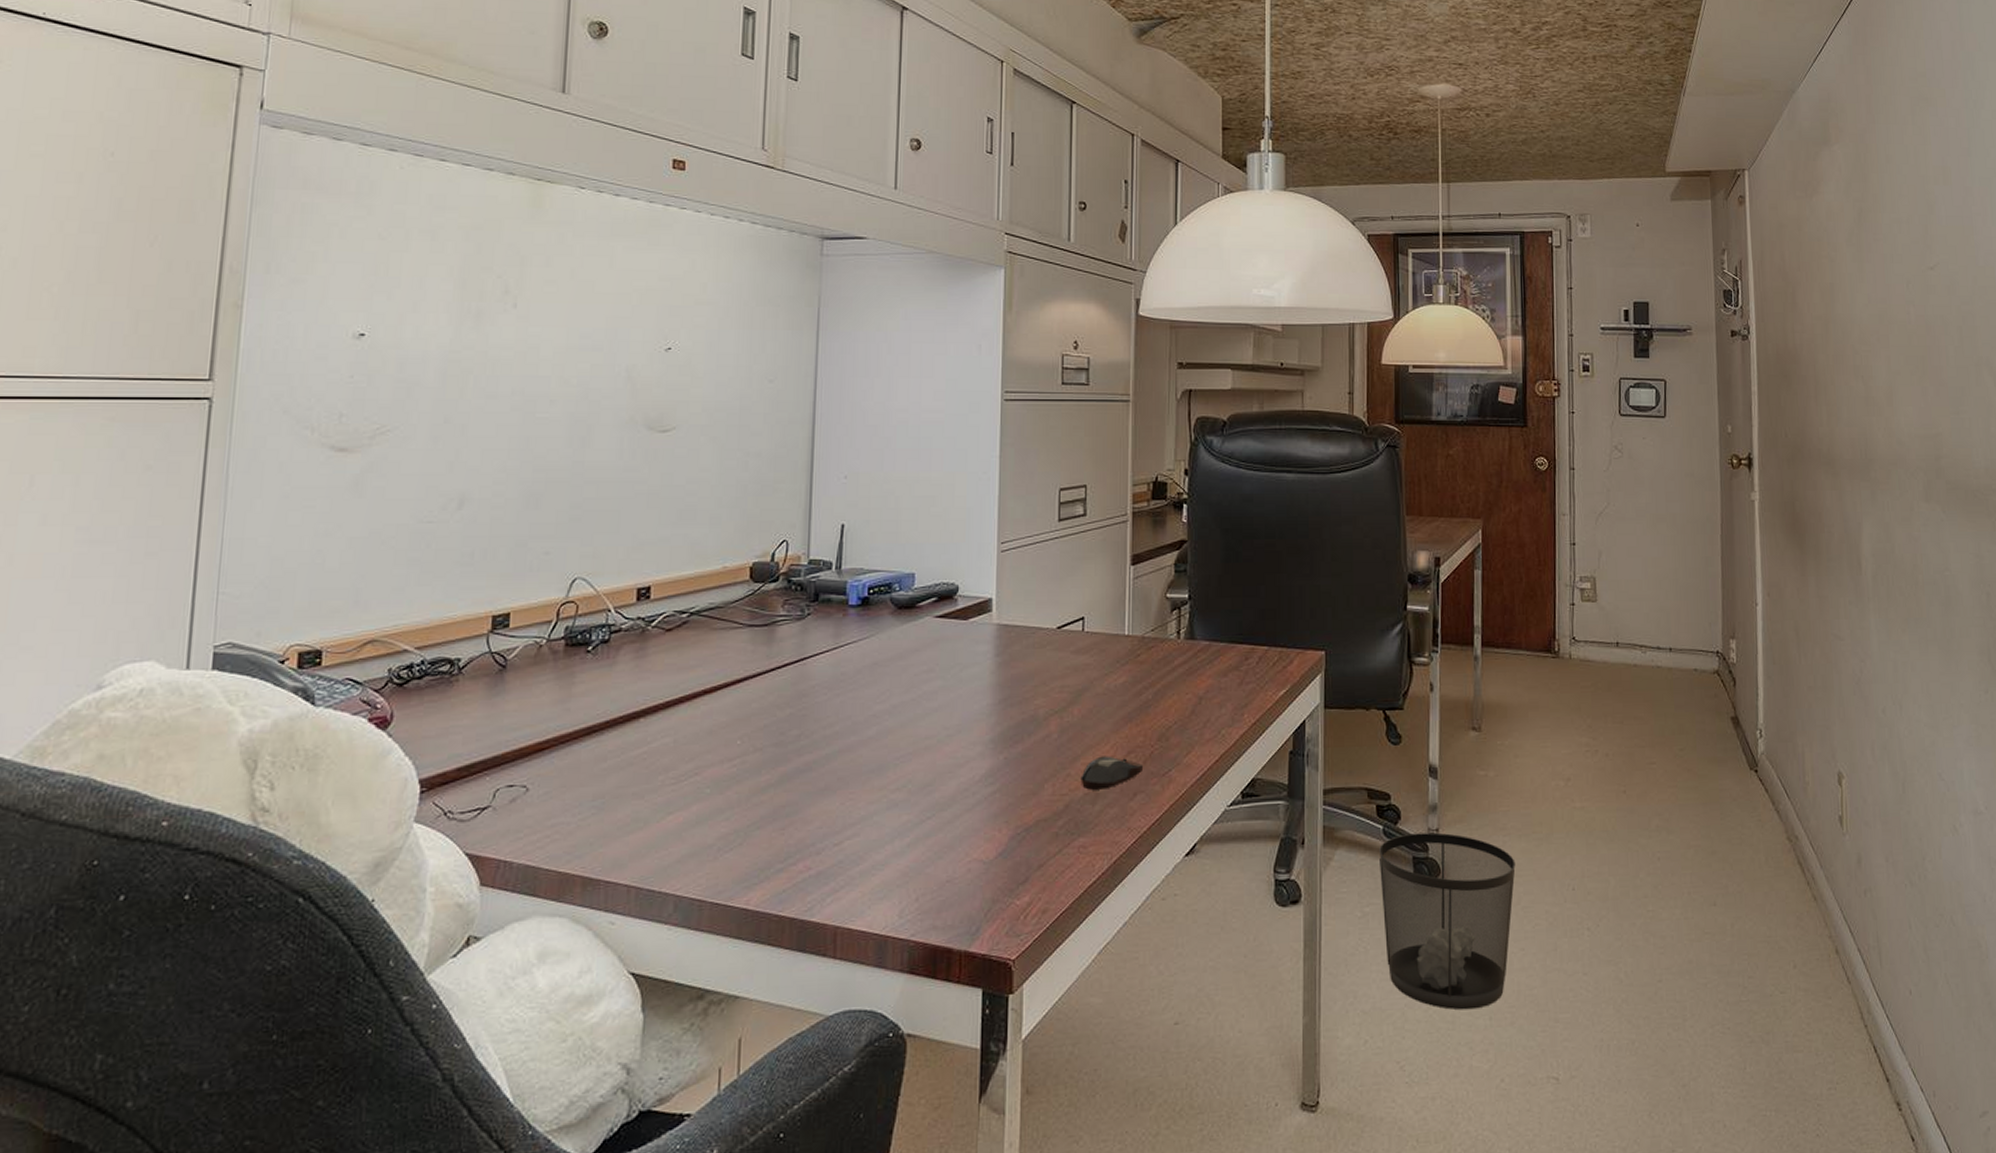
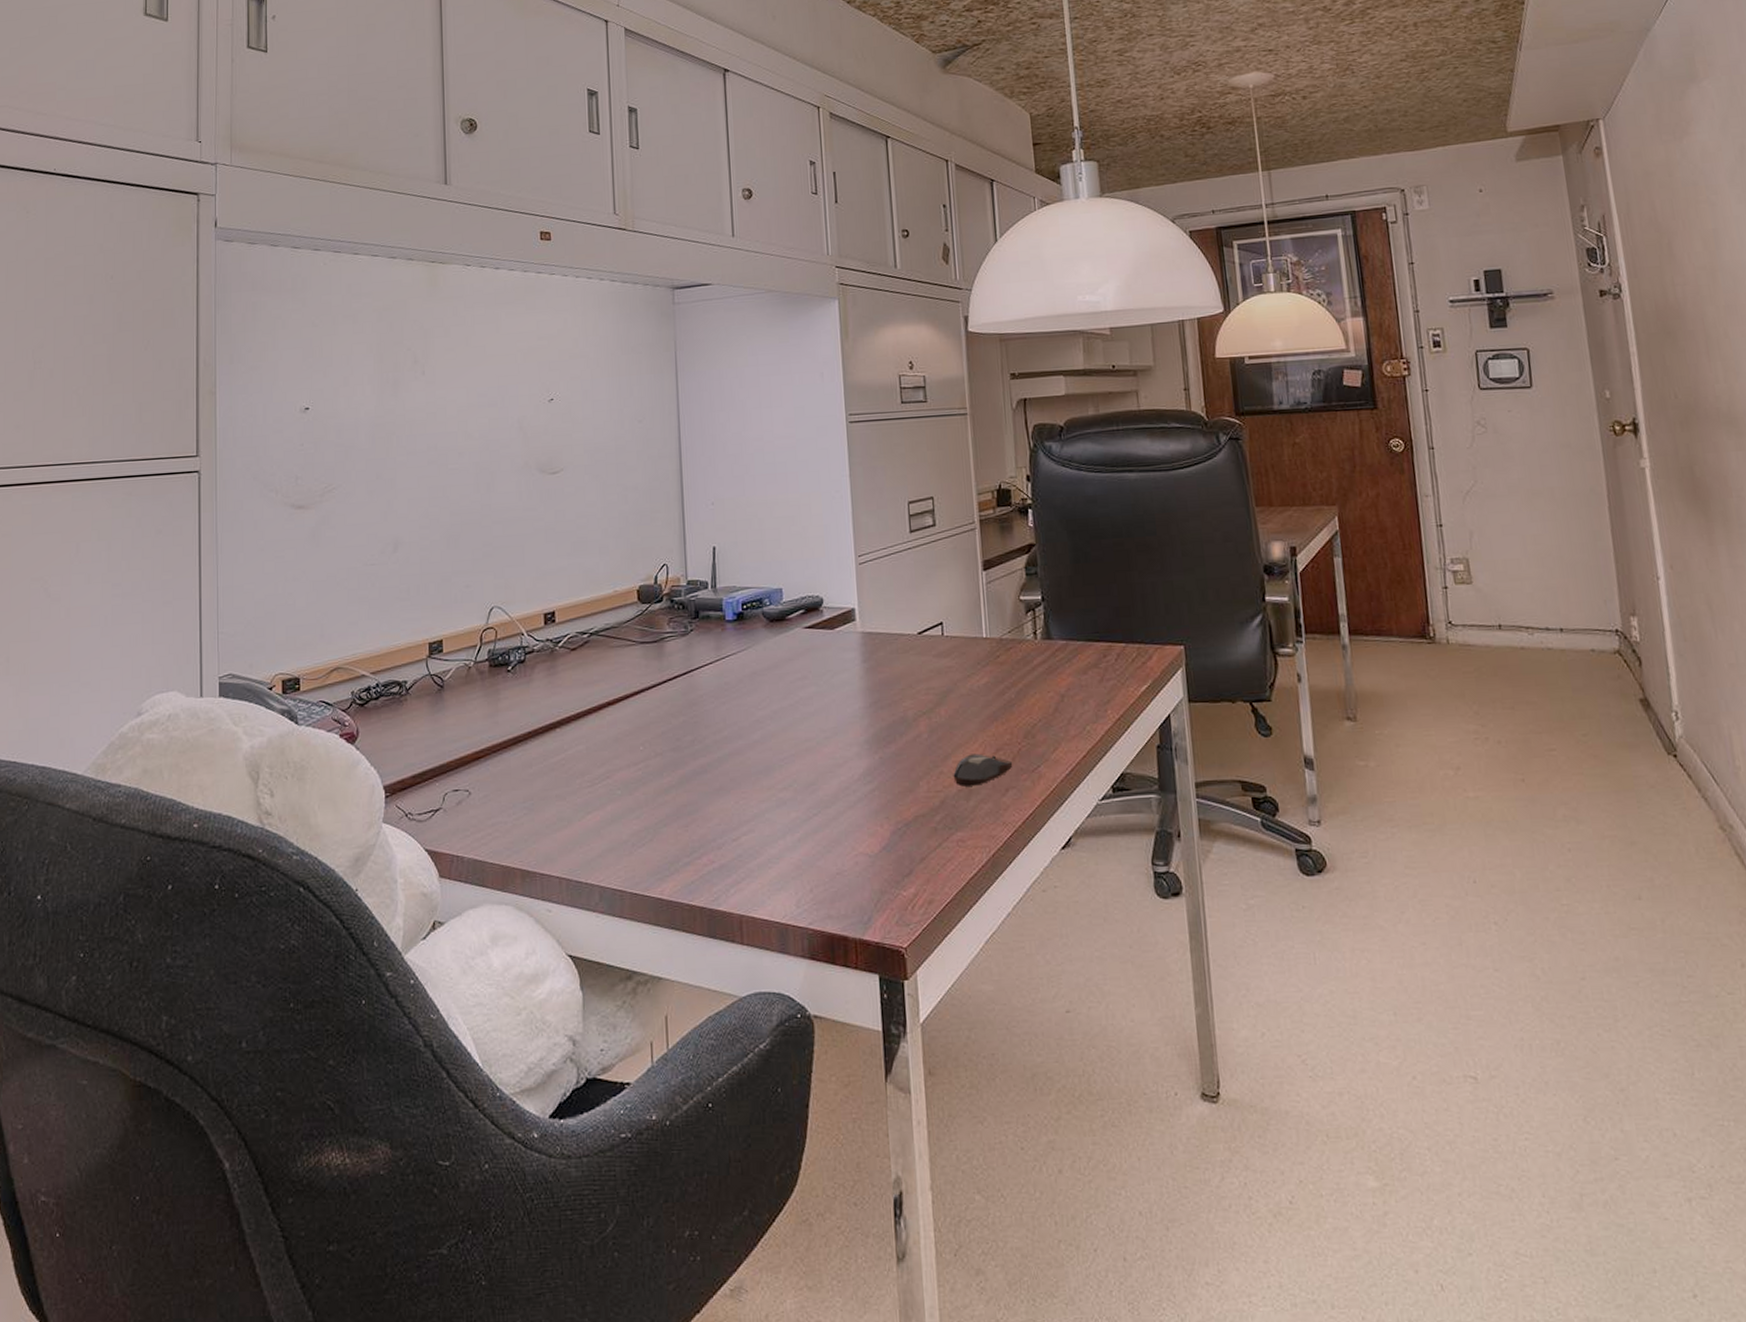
waste bin: present [1379,832,1516,1010] -> none [1259,824,1409,1005]

